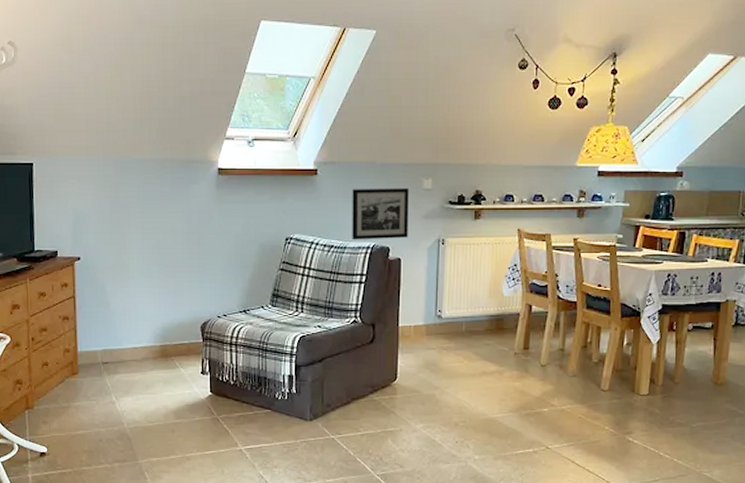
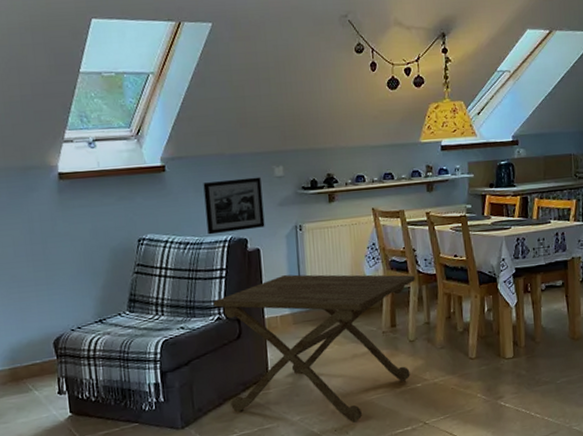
side table: none [351,287,554,437] -> present [213,274,415,423]

